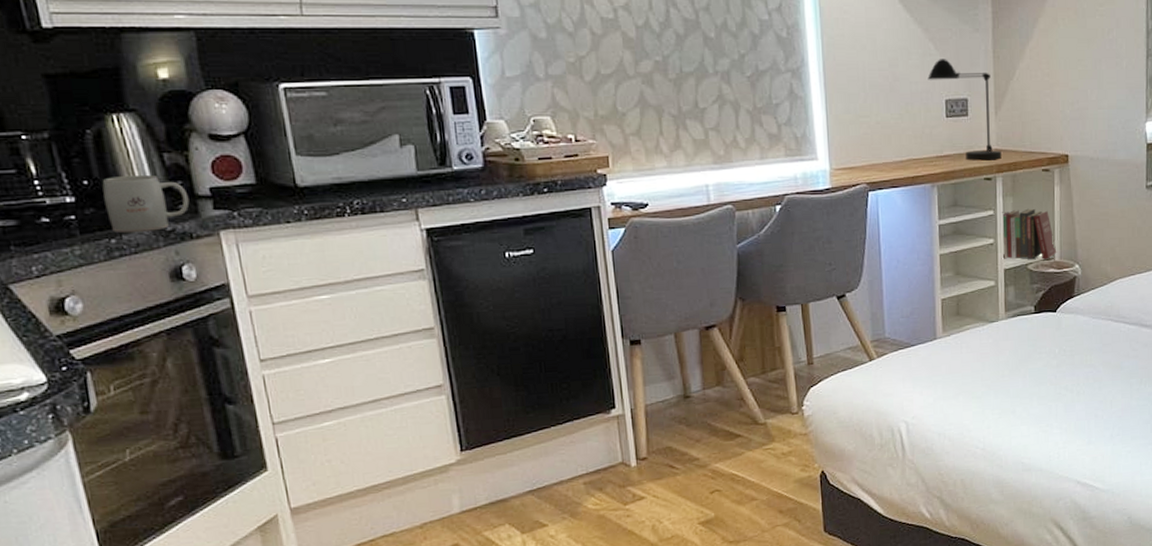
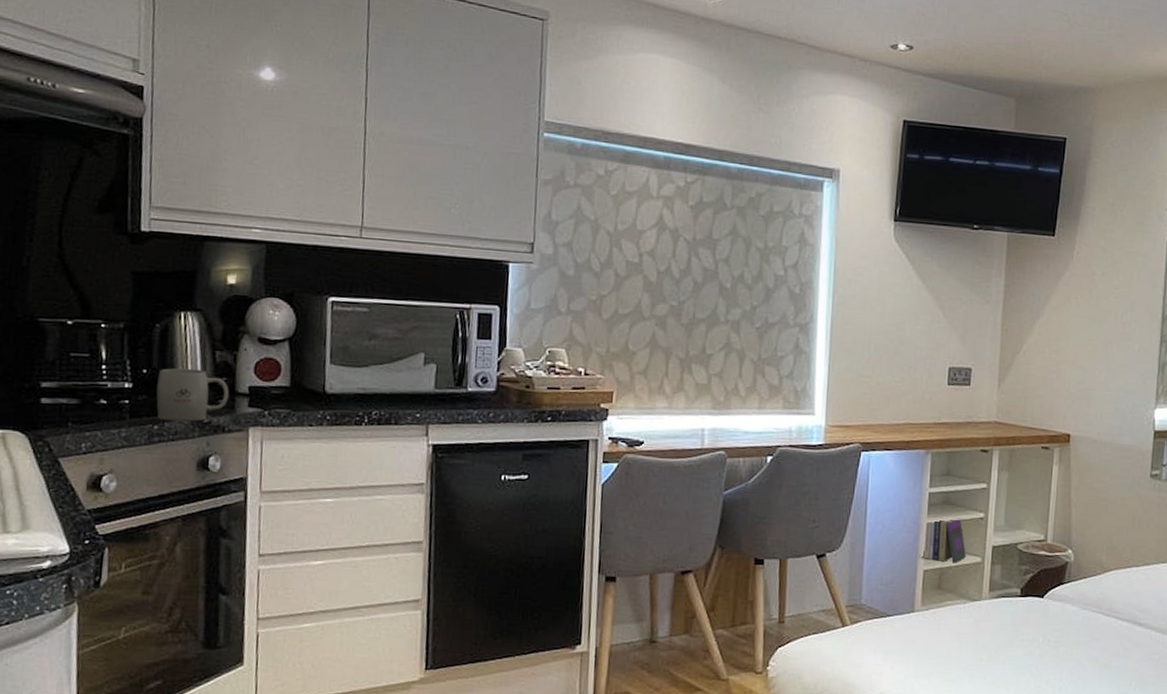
desk lamp: present [927,59,1002,161] -> none [933,327,1001,433]
books: none [936,246,981,290] -> present [919,517,967,563]
books: present [1001,208,1057,260] -> none [990,485,1050,541]

